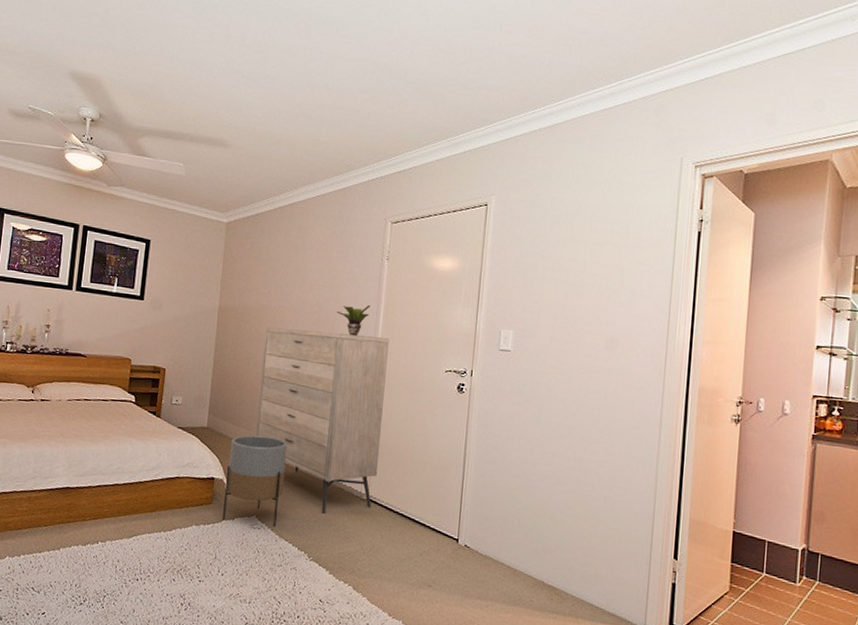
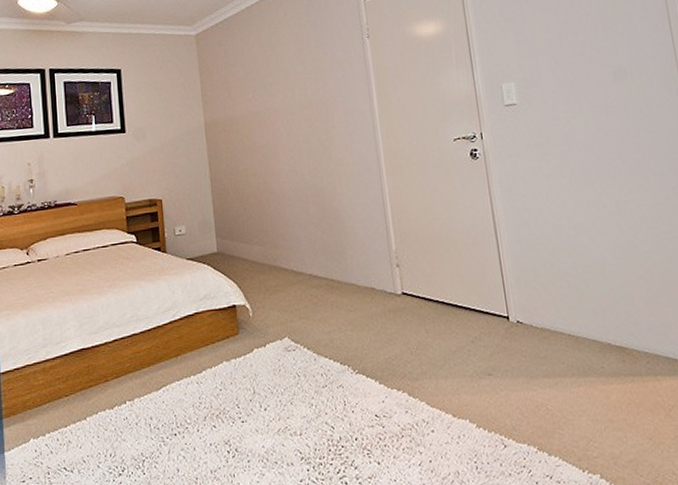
planter: present [222,435,288,527] -> none [245,248,311,350]
dresser: present [255,327,389,515] -> none [258,118,408,320]
potted plant: present [336,304,371,337] -> none [327,87,362,124]

